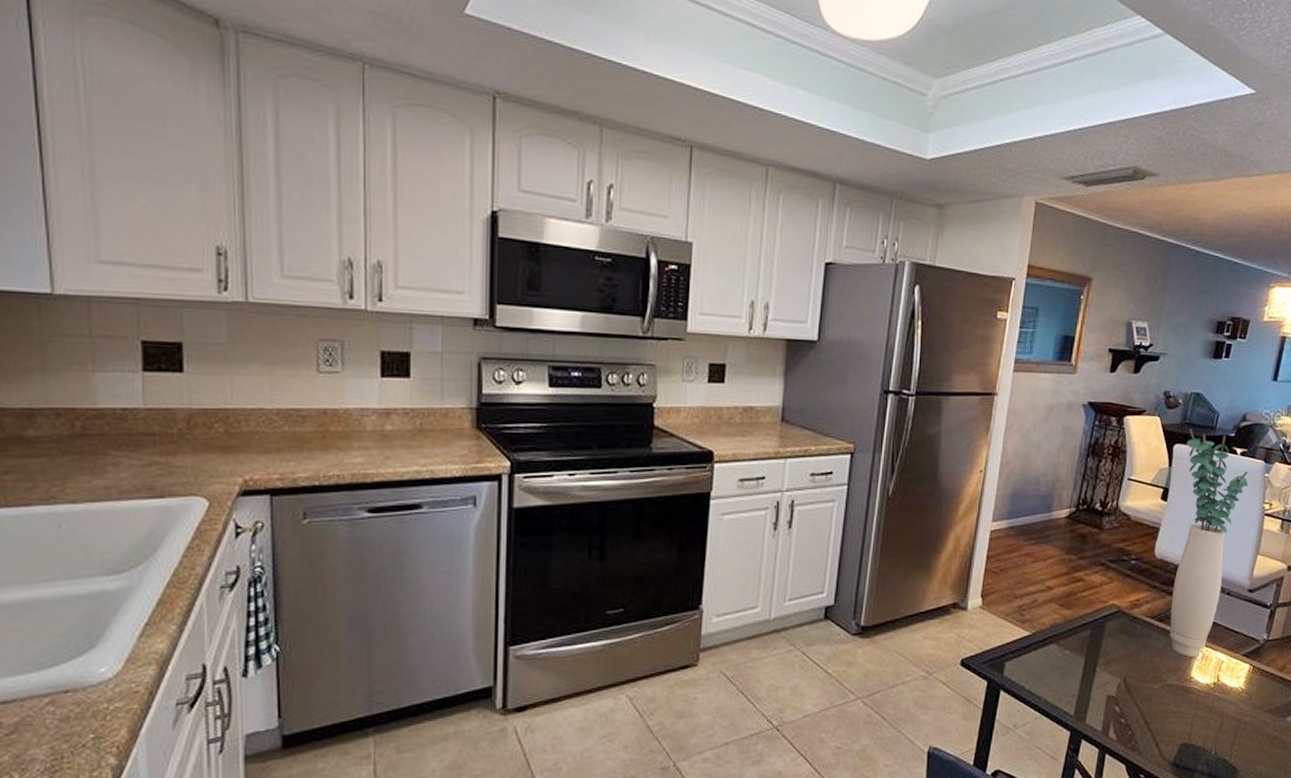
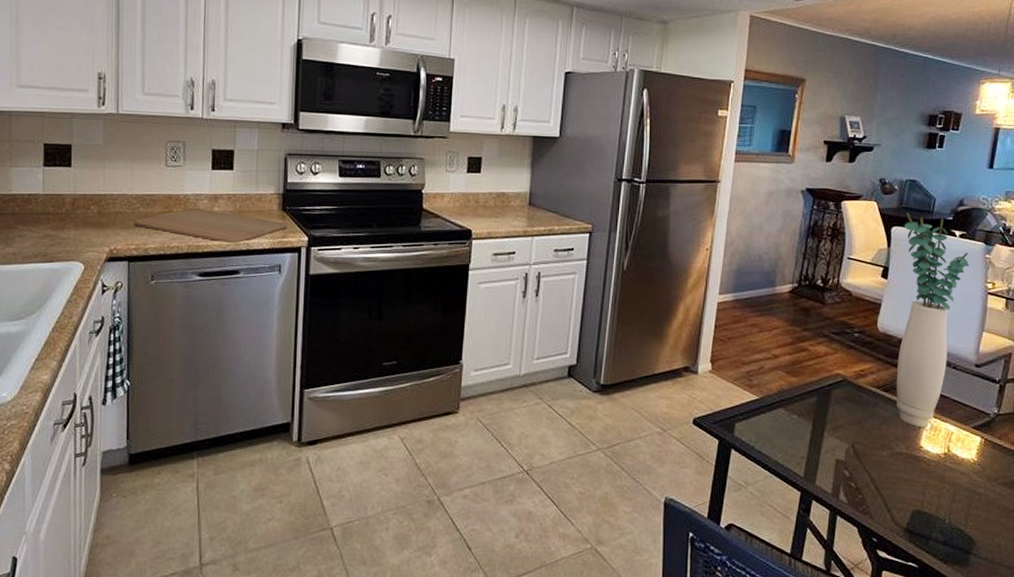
chopping board: none [276,427,483,471] -> present [134,209,287,244]

